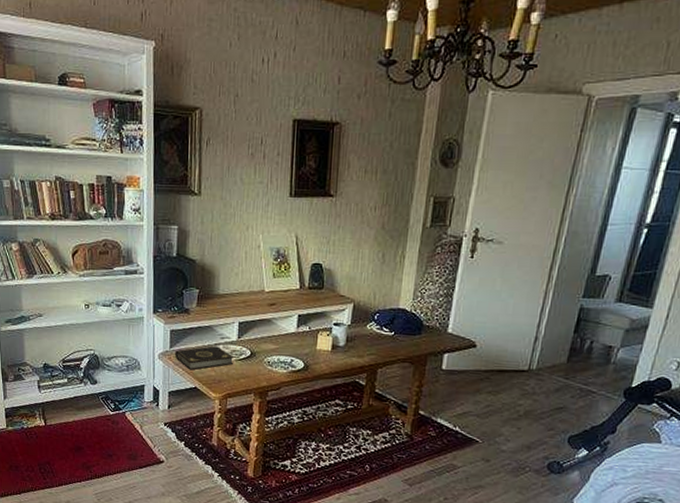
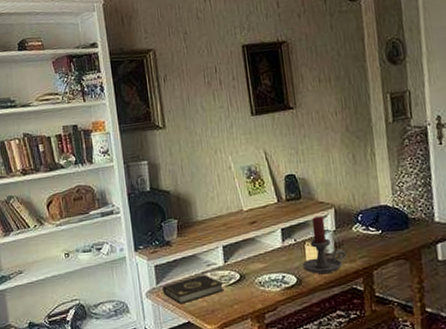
candle holder: none [312,309,356,364] -> present [302,216,346,274]

